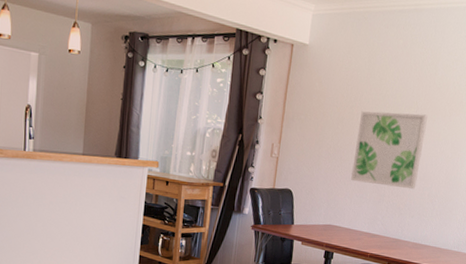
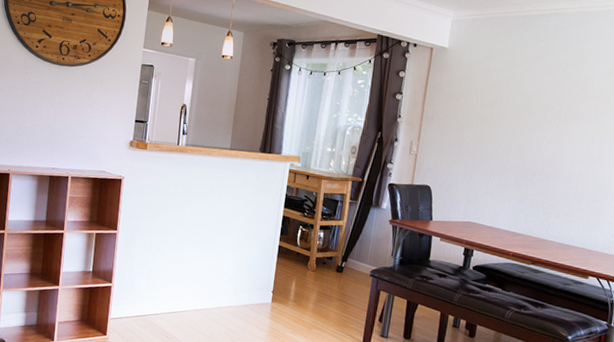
wall art: present [351,111,428,190] -> none [491,111,572,189]

